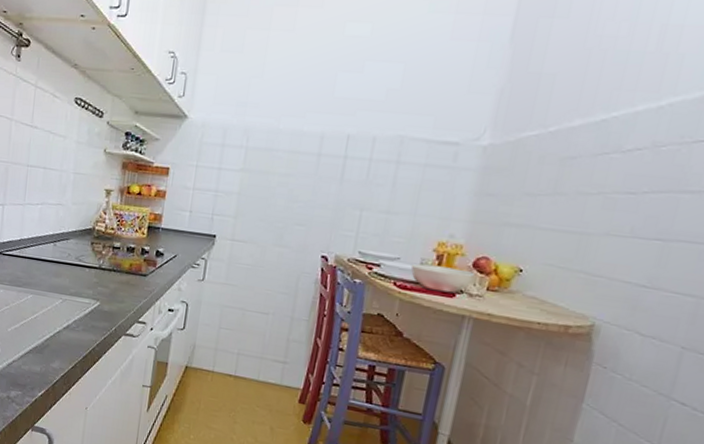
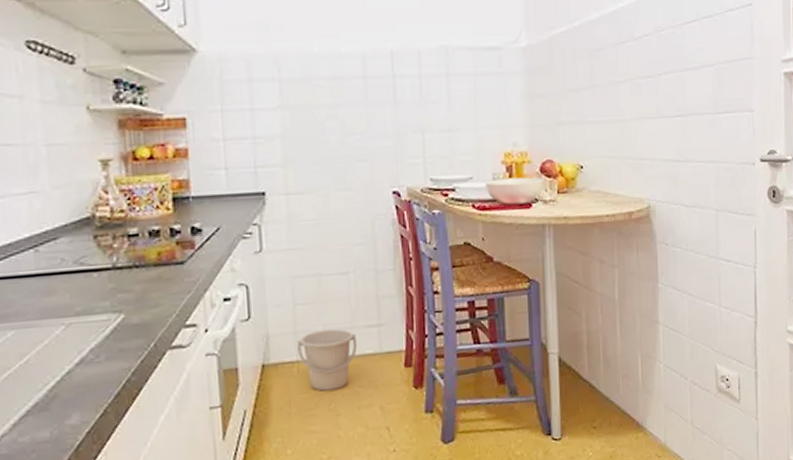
bucket: none [214,352,264,403] -> present [298,328,358,391]

